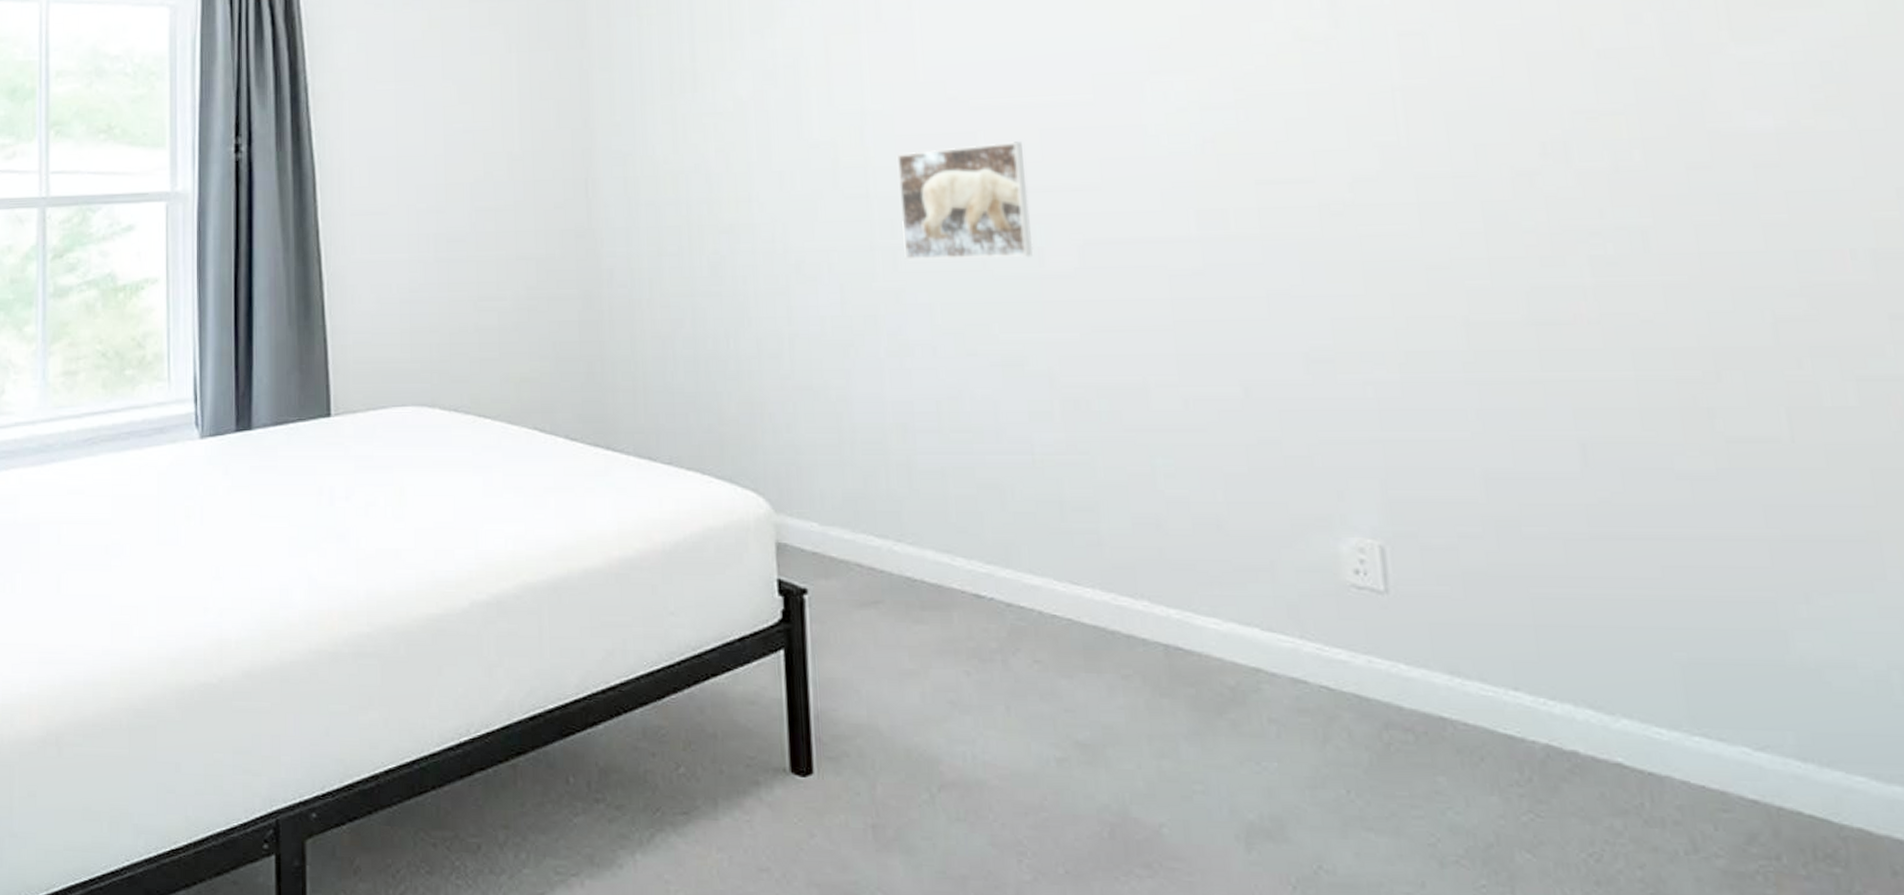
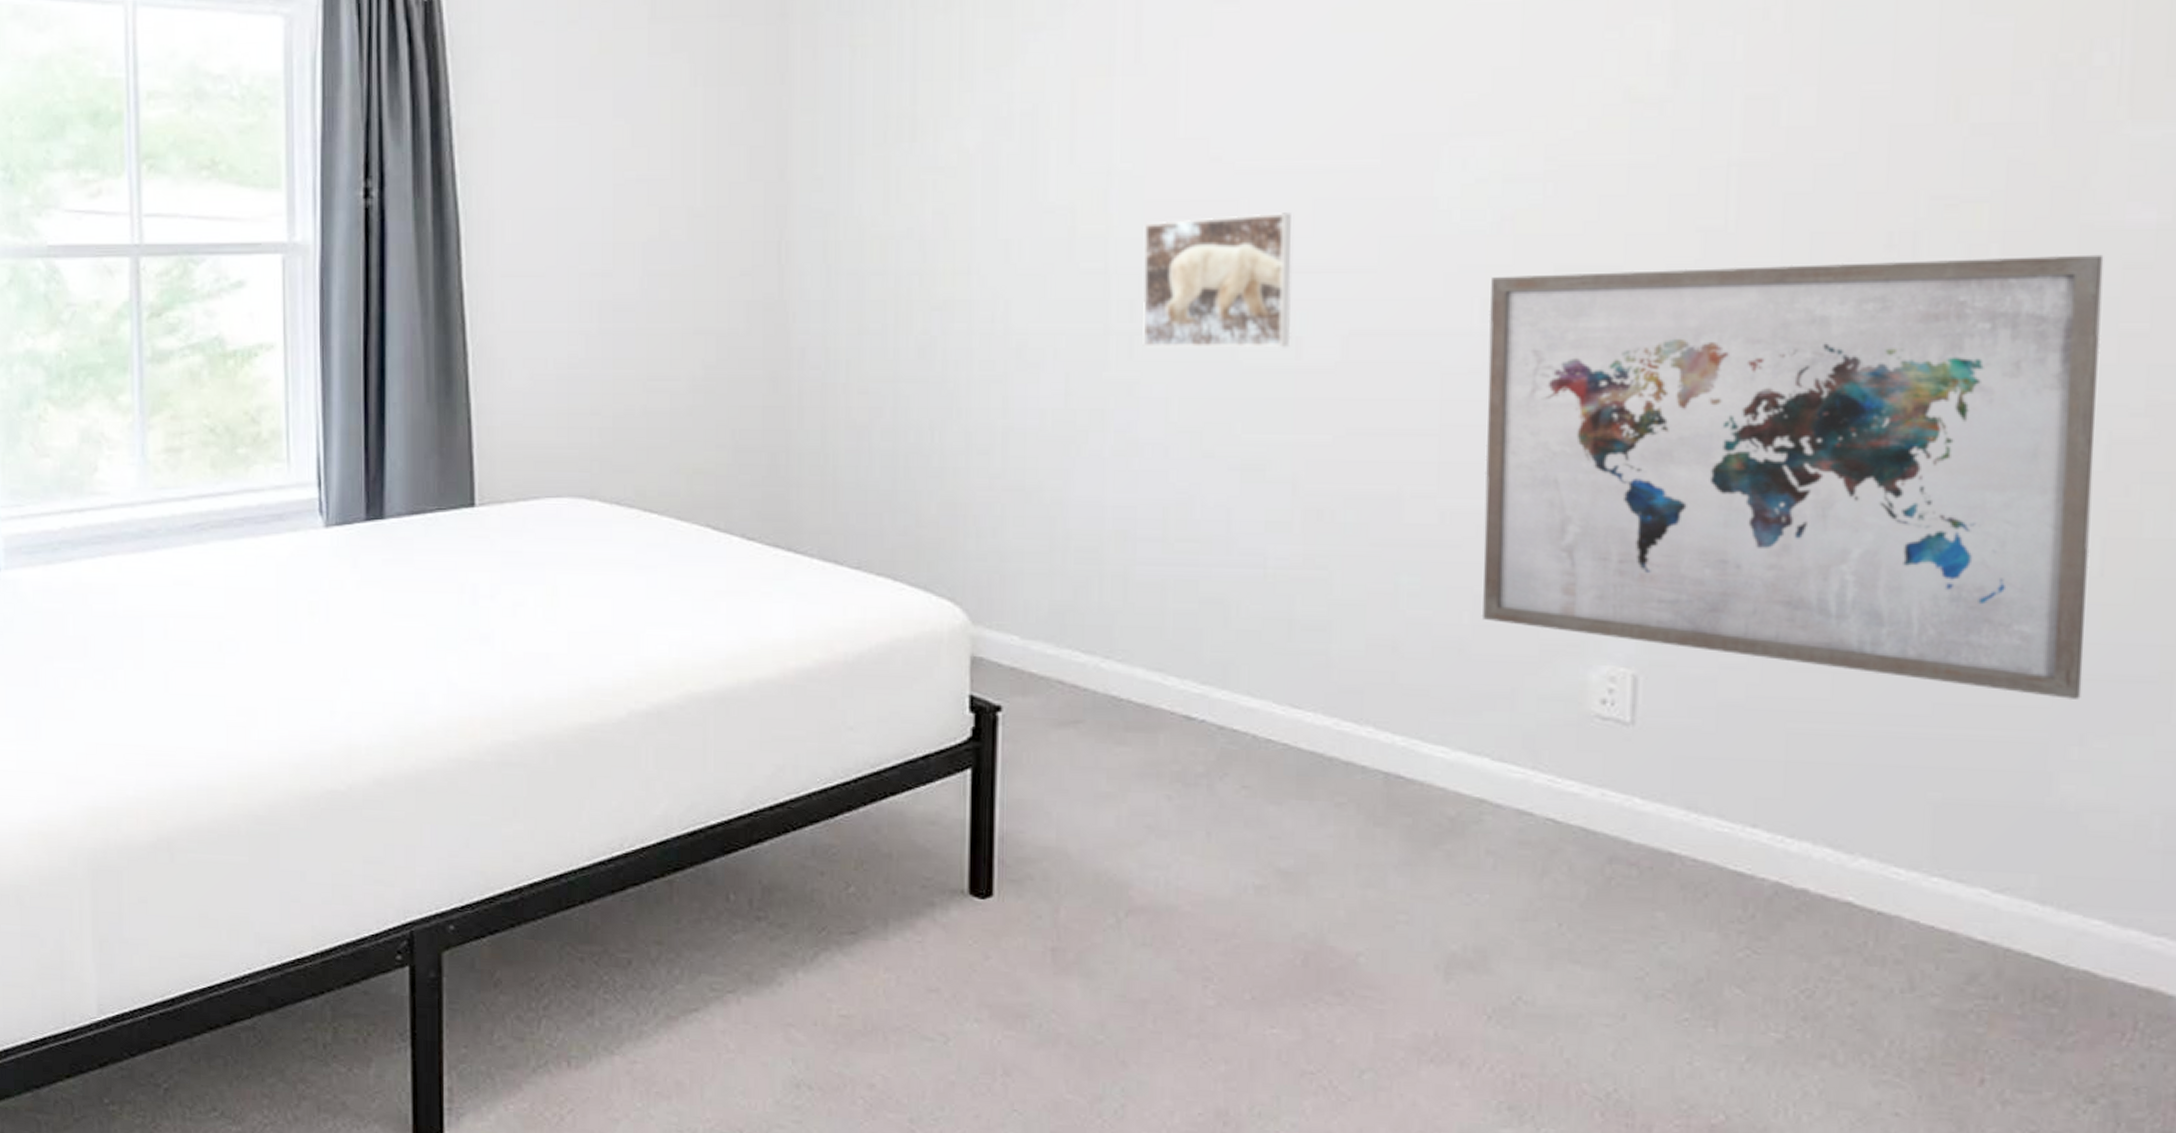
wall art: none [1202,156,1798,559] -> present [1481,254,2104,699]

